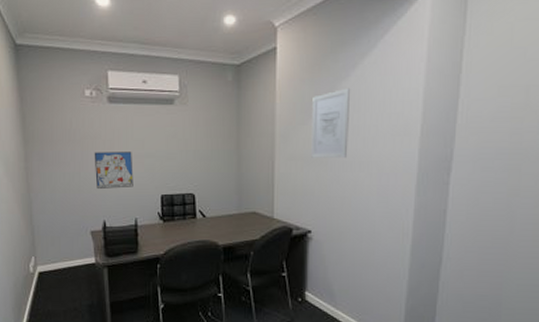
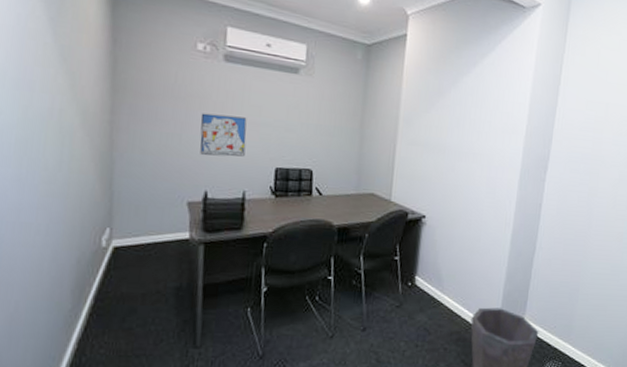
wall art: present [311,87,350,158] -> none [431,83,470,148]

